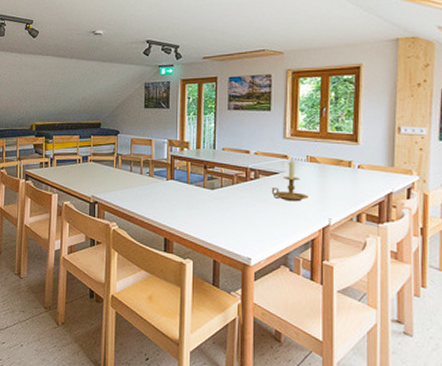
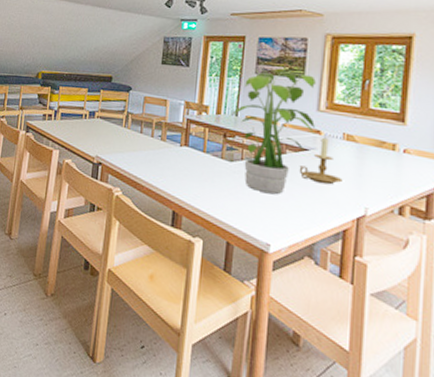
potted plant: none [209,105,284,215] -> present [230,68,317,194]

